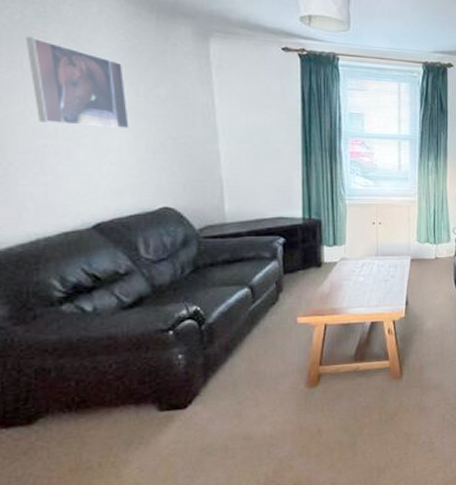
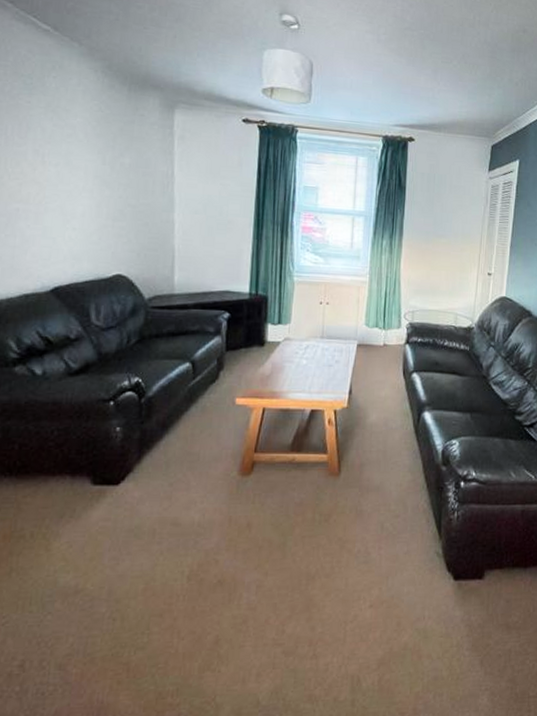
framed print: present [25,37,129,130] -> none [12,107,94,197]

